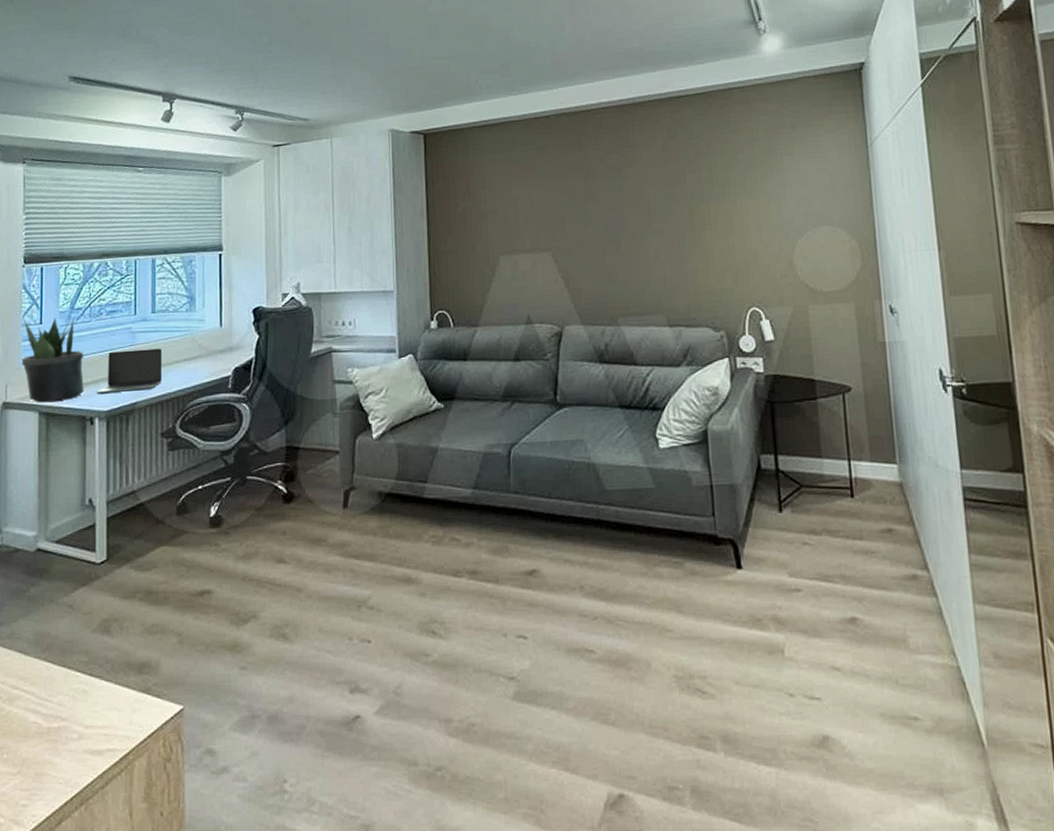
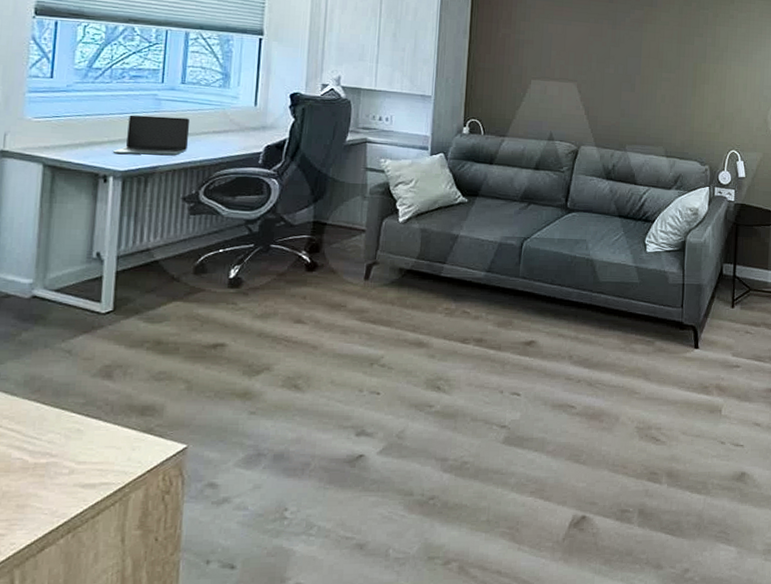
planter: present [21,317,84,403] -> none [25,69,101,156]

